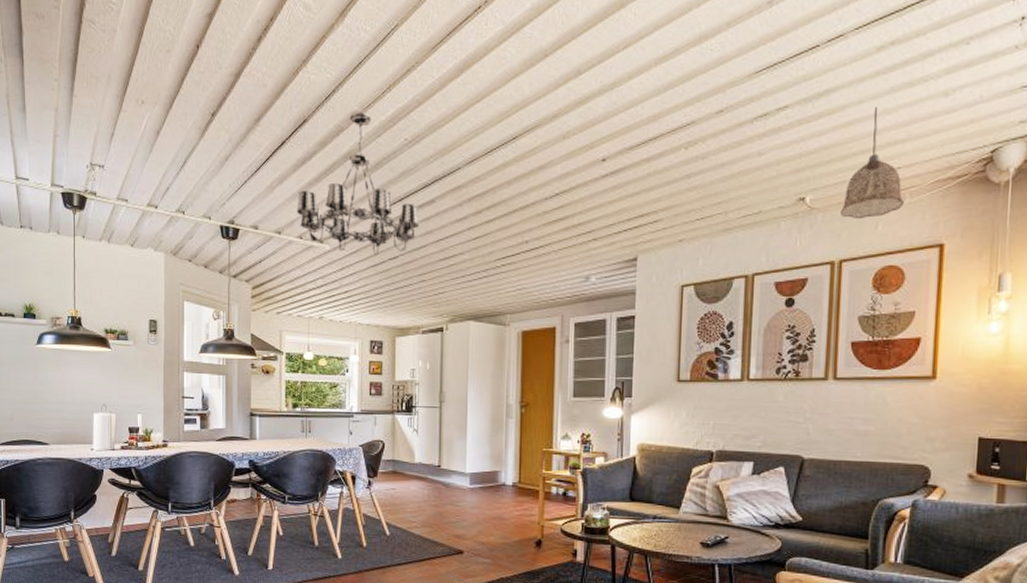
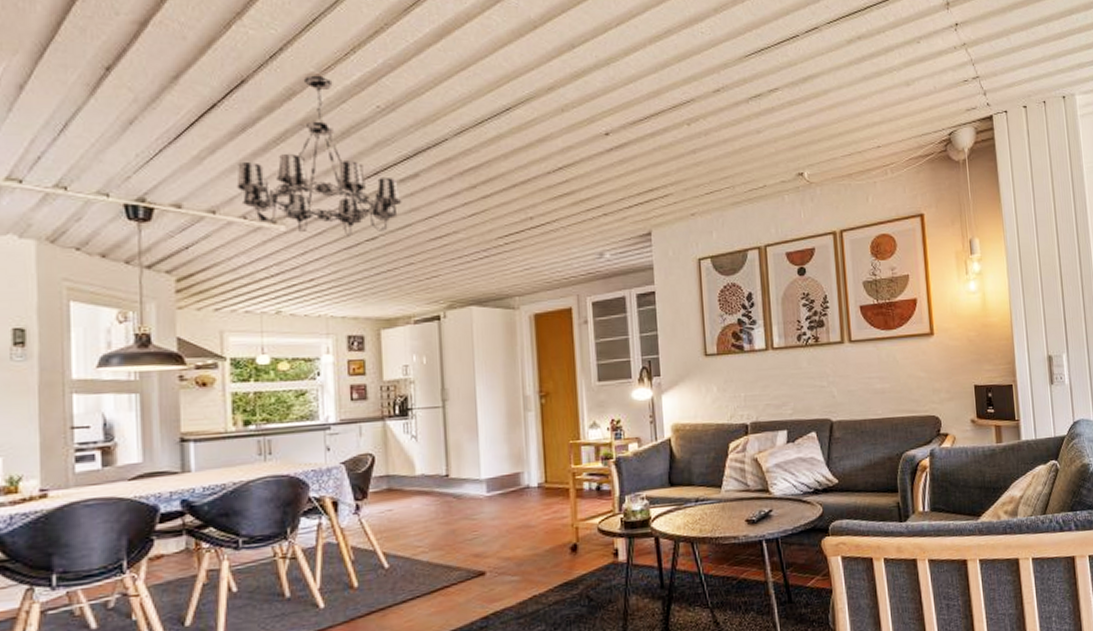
pendant lamp: present [839,107,904,218] -> none [835,93,887,192]

